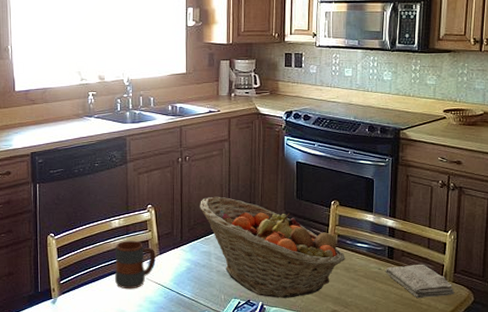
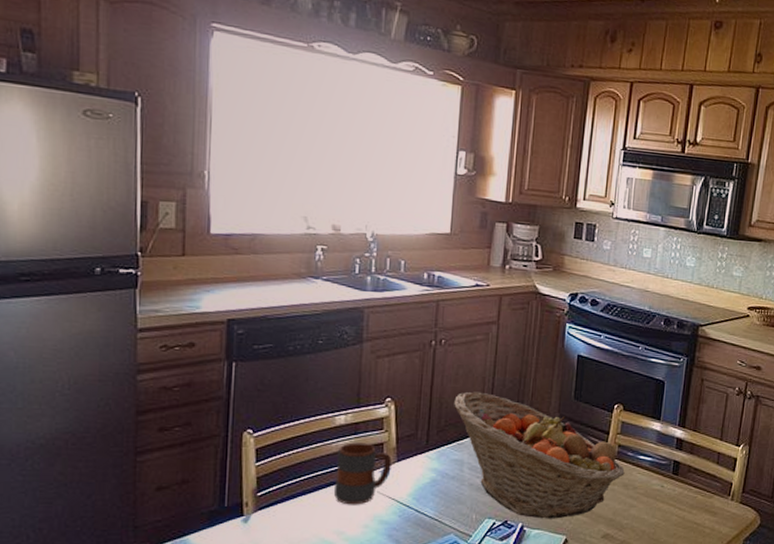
washcloth: present [386,264,454,299] -> none [669,481,741,521]

